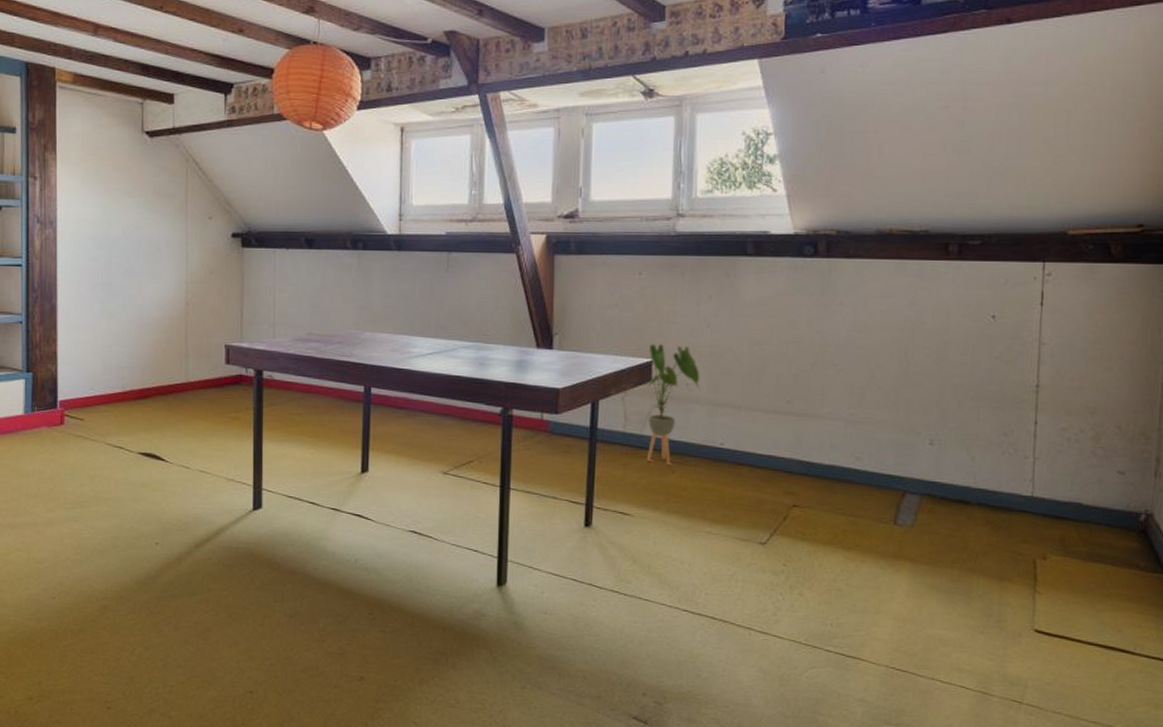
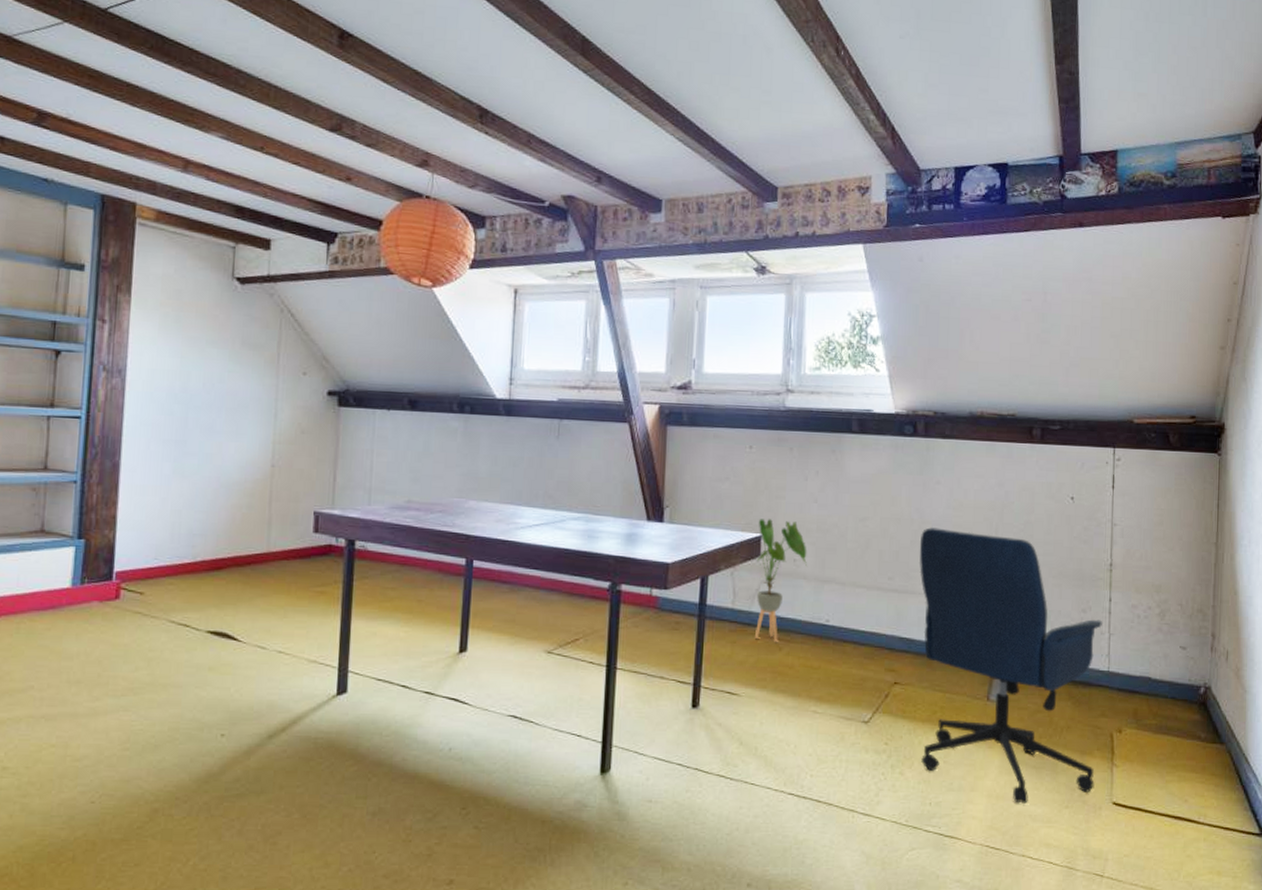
office chair: none [820,350,1026,628] -> present [919,527,1102,804]

